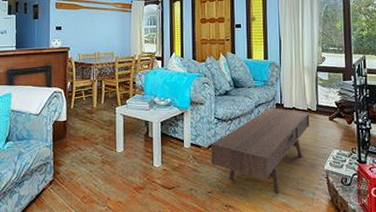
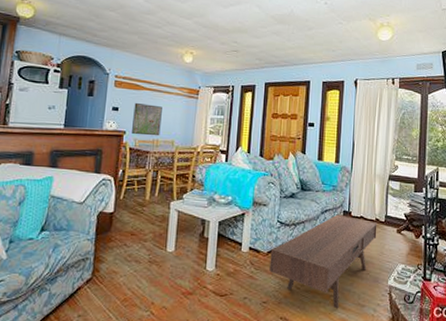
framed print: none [75,20,100,50] -> present [132,102,162,136]

